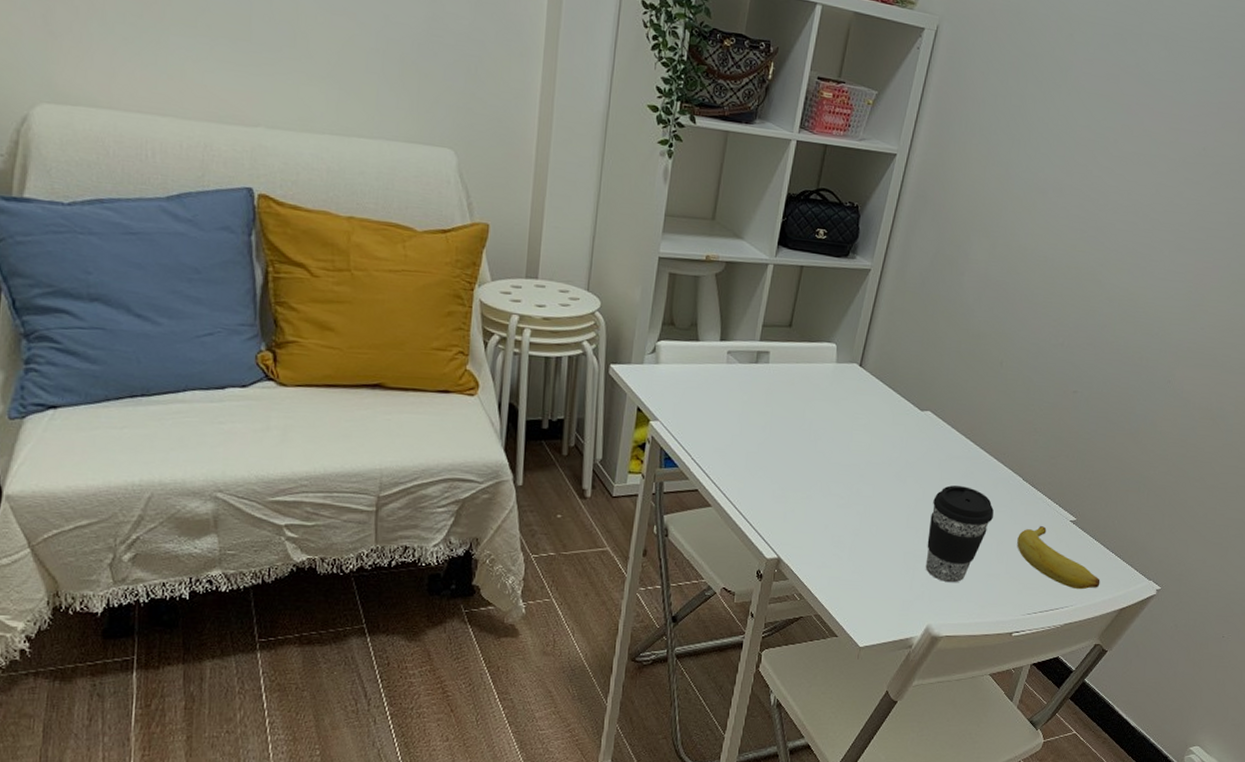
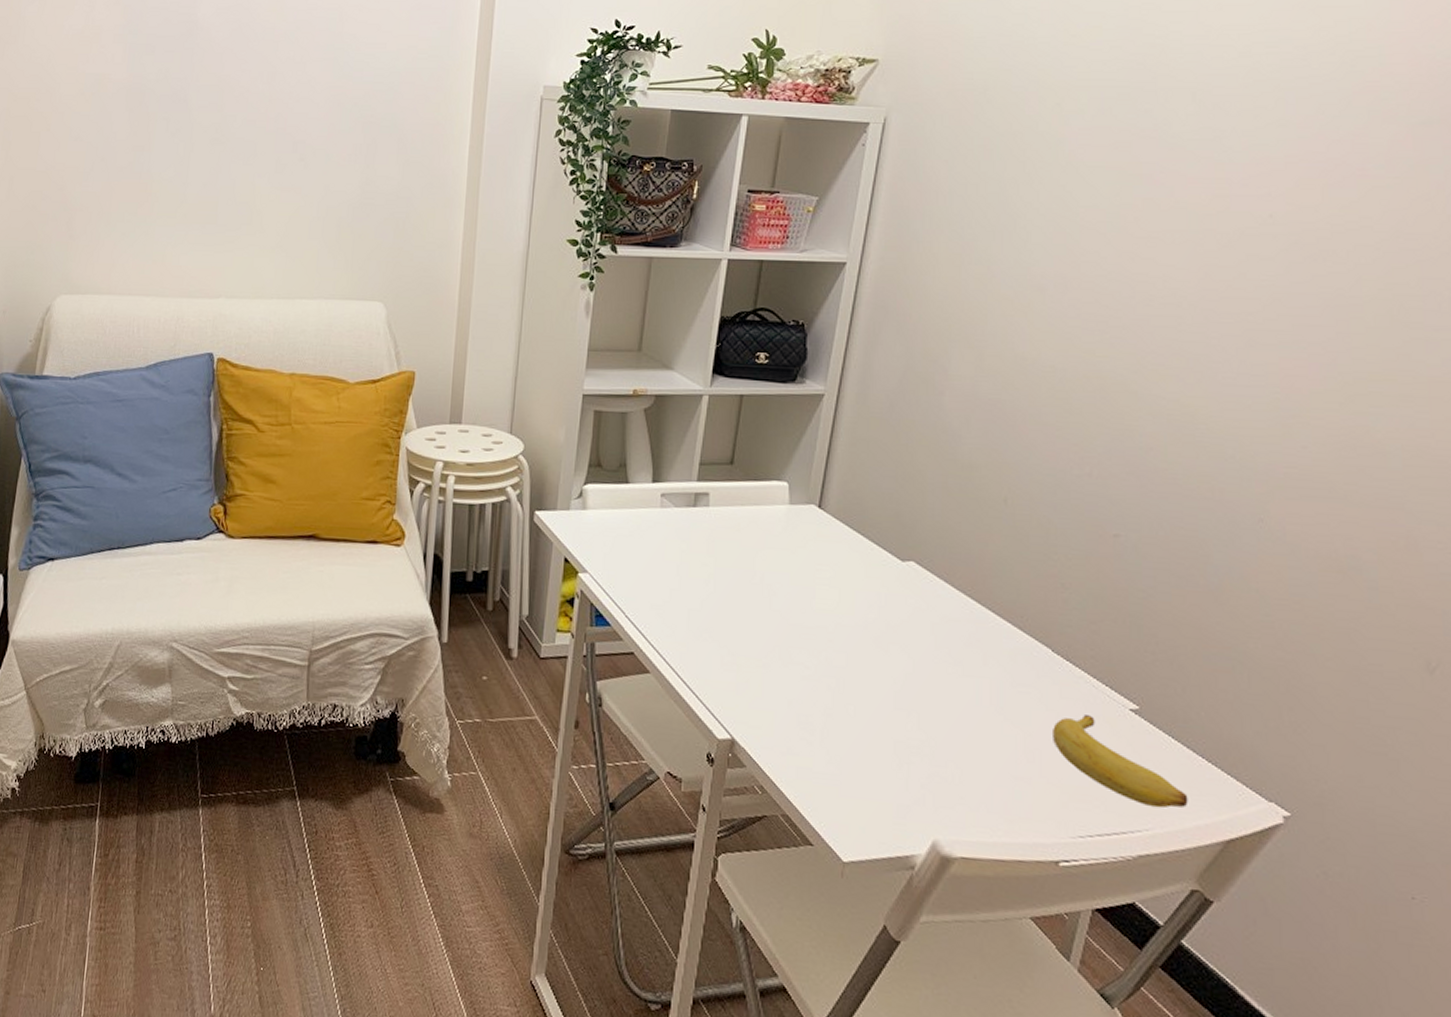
coffee cup: present [925,485,994,583] -> none [924,656,1014,786]

